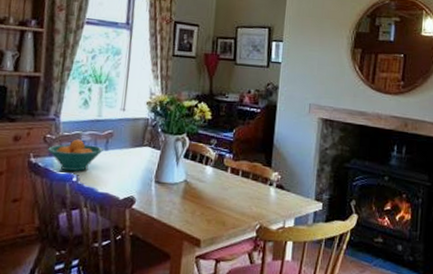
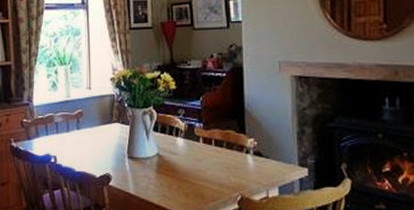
fruit bowl: present [48,139,103,172] -> none [26,121,75,153]

